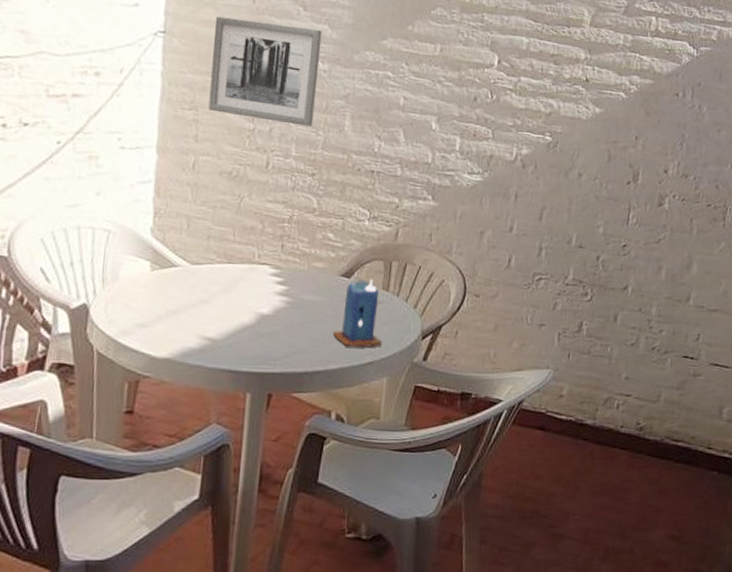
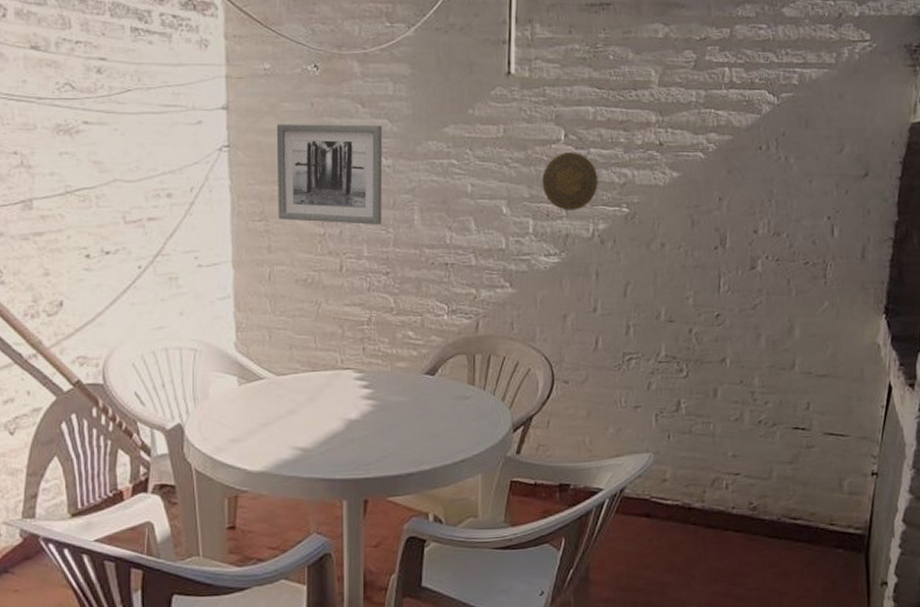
candle: present [332,279,382,347] -> none [422,375,473,446]
decorative plate: none [472,77,526,134] -> present [542,151,598,210]

